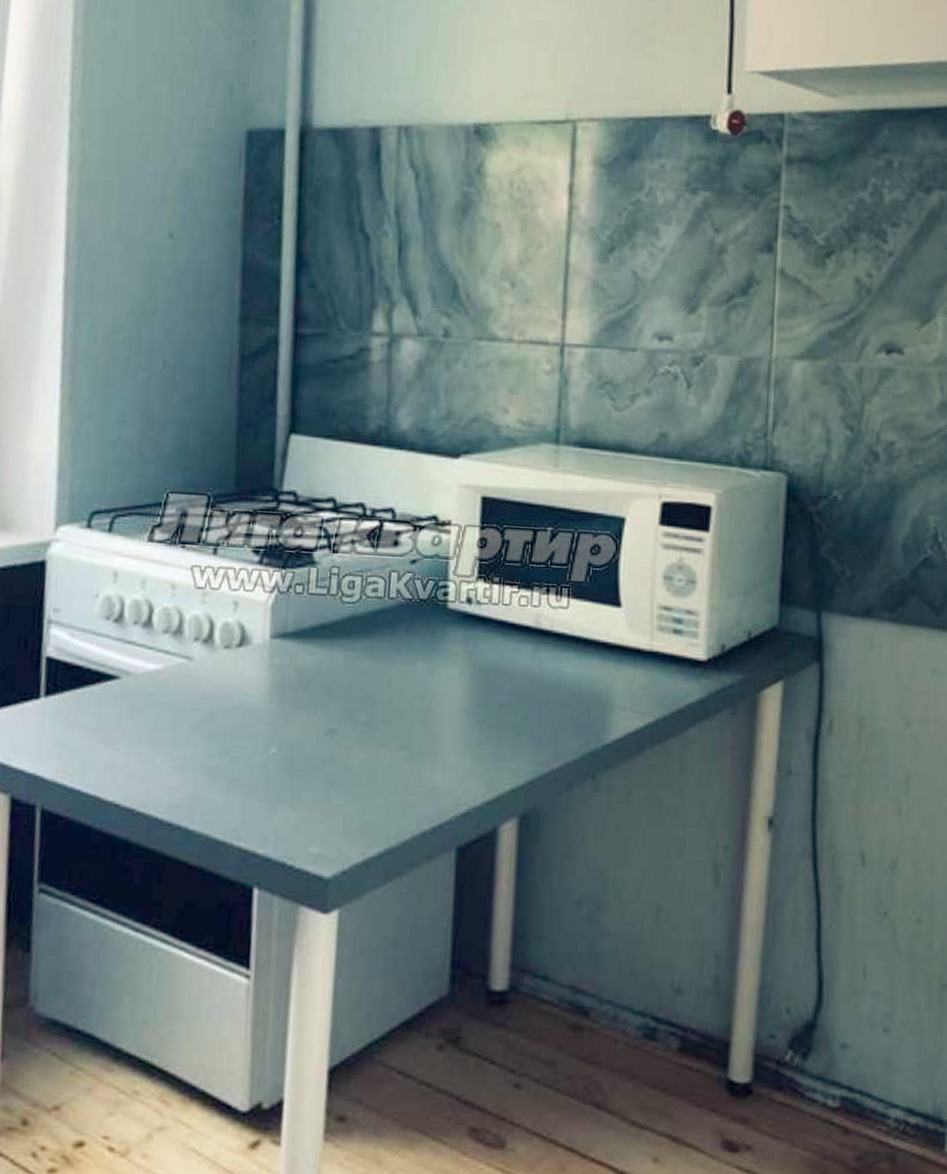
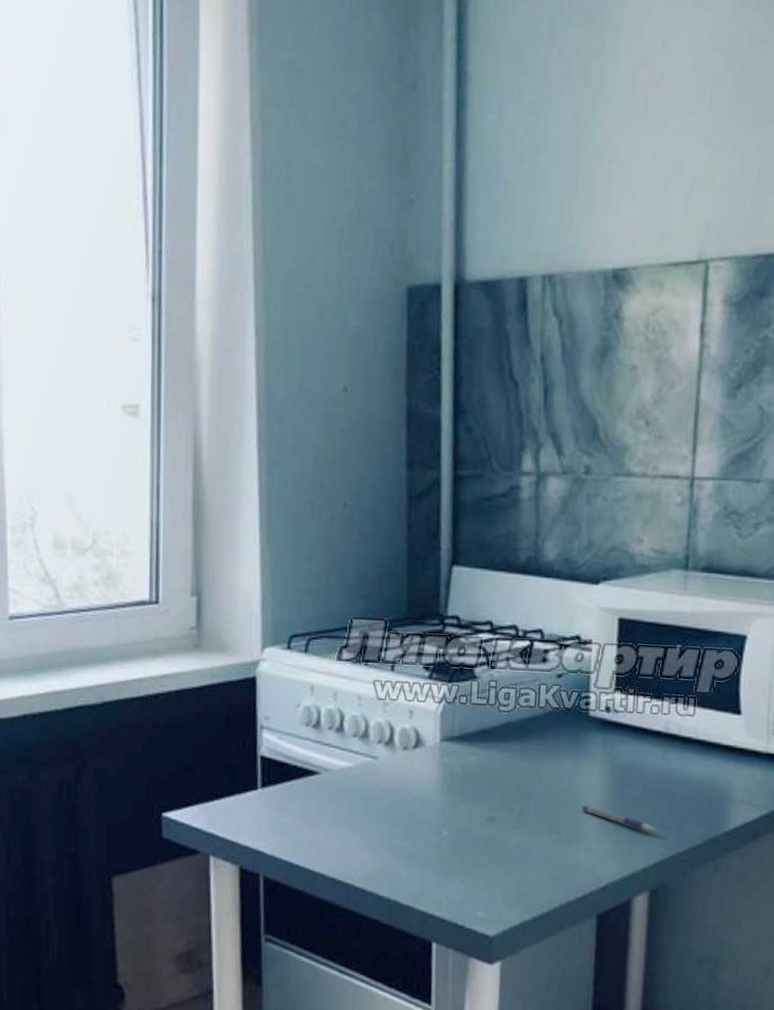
pen: none [438,714,526,744] -> present [581,805,656,831]

